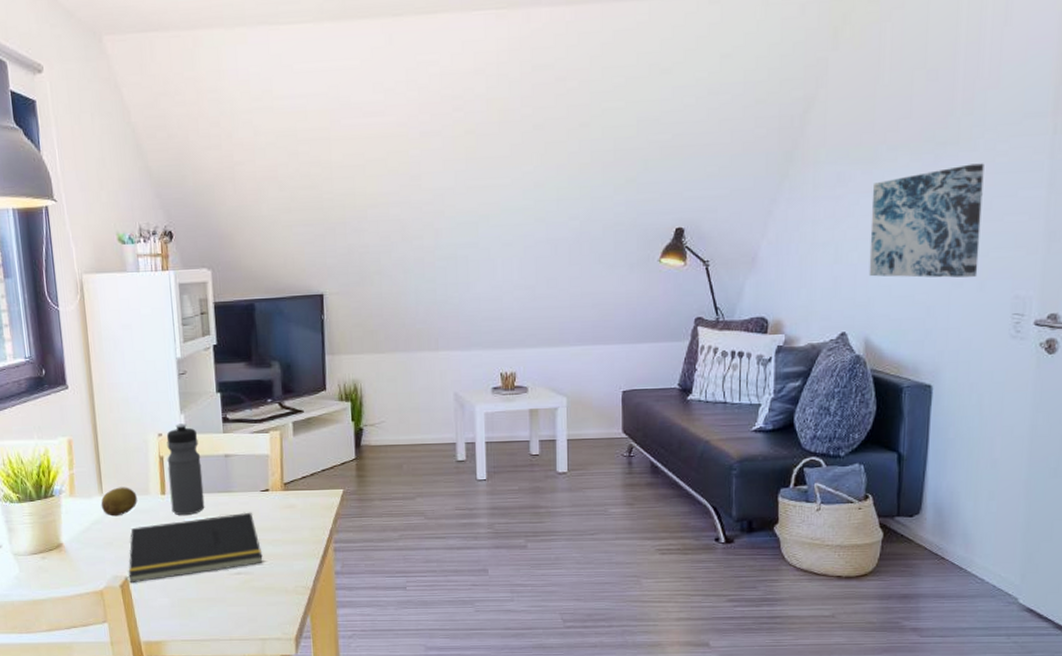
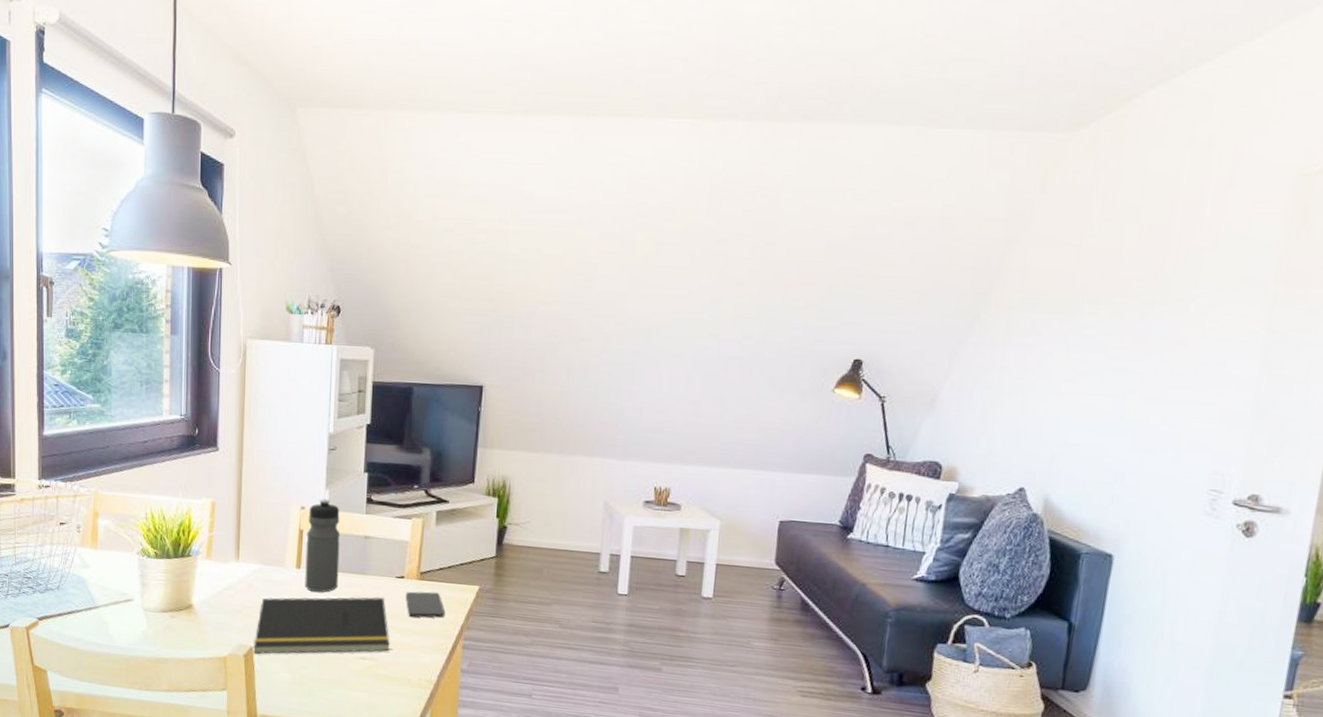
fruit: present [100,487,137,517] -> none [235,555,272,585]
smartphone: none [272,501,314,528] -> present [405,591,446,618]
wall art: present [869,163,984,278] -> none [1055,326,1193,446]

